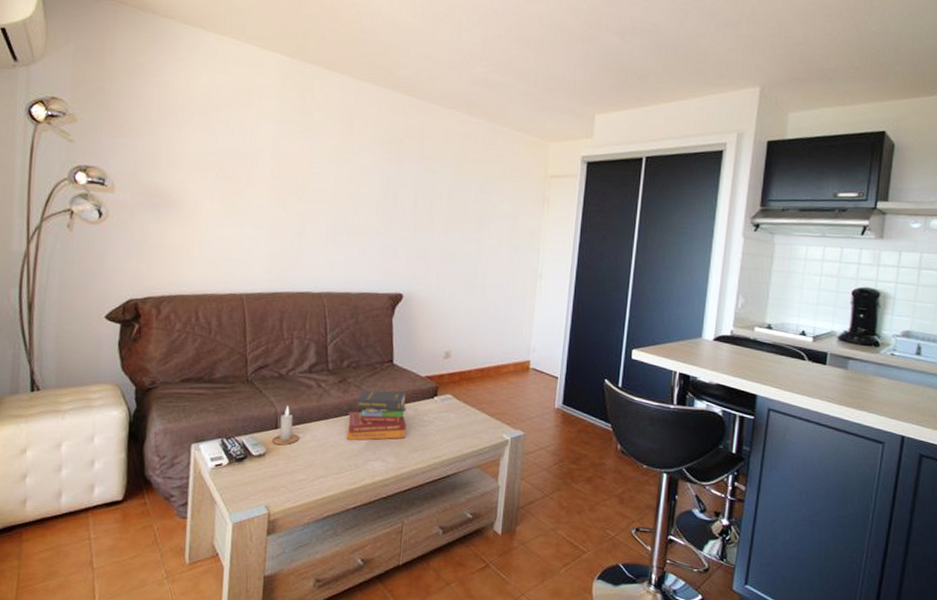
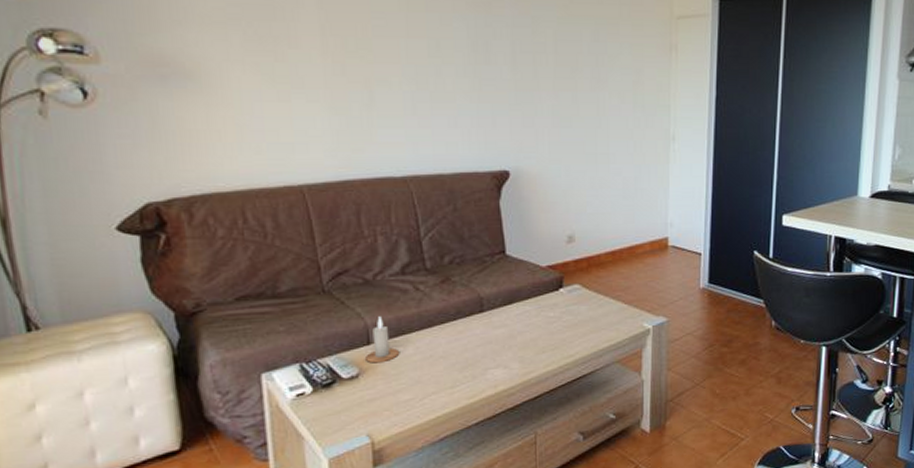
books: present [346,389,407,441] -> none [457,286,530,349]

